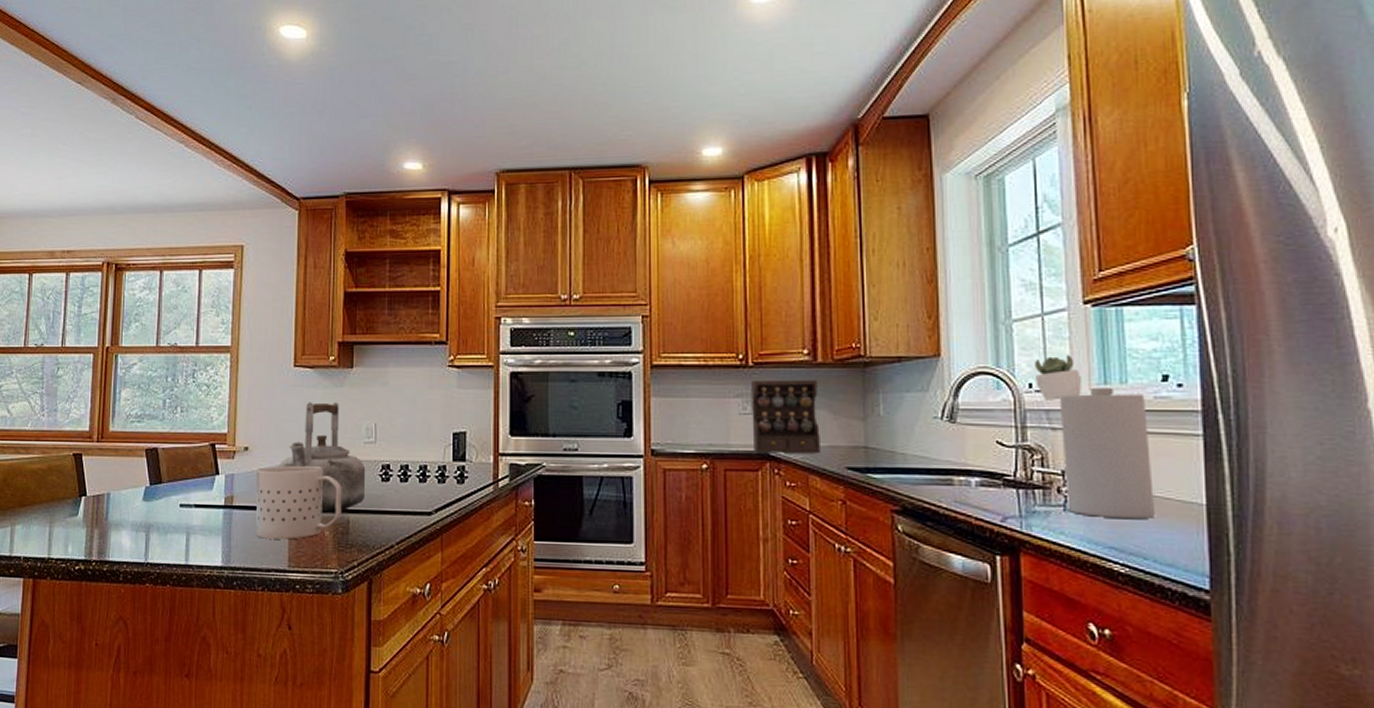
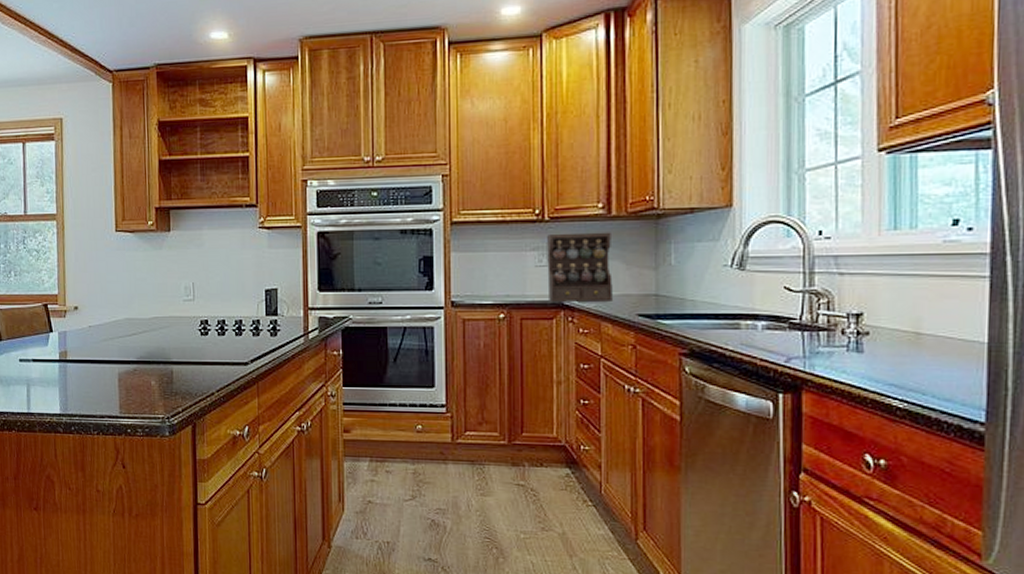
mug: present [256,465,342,540] -> none [87,322,166,389]
kettle: present [278,402,366,513] -> none [106,264,187,365]
succulent plant: present [1035,354,1081,401] -> none [826,201,871,247]
paper towel holder: present [1059,387,1154,520] -> none [848,232,937,358]

